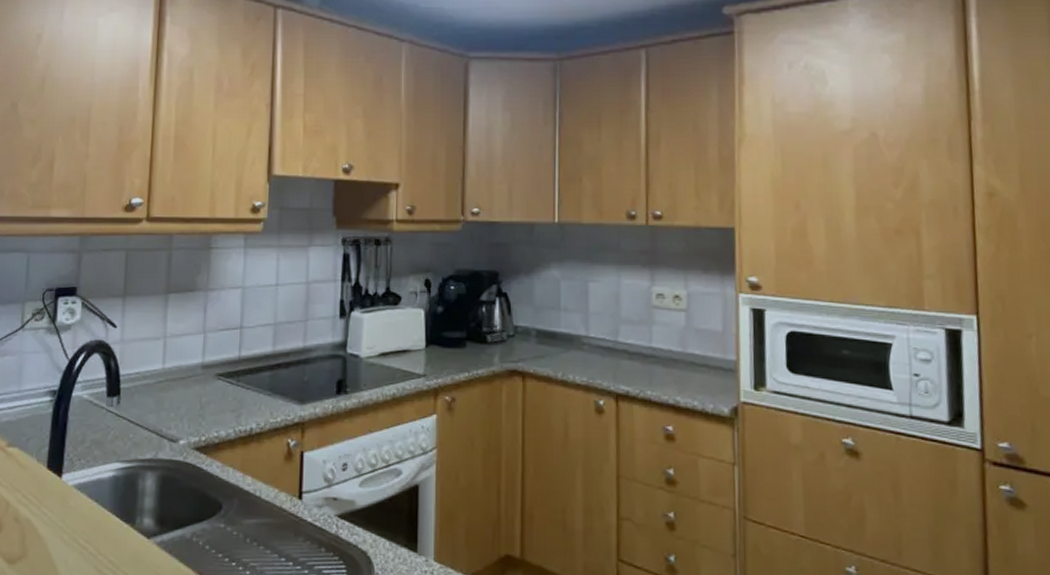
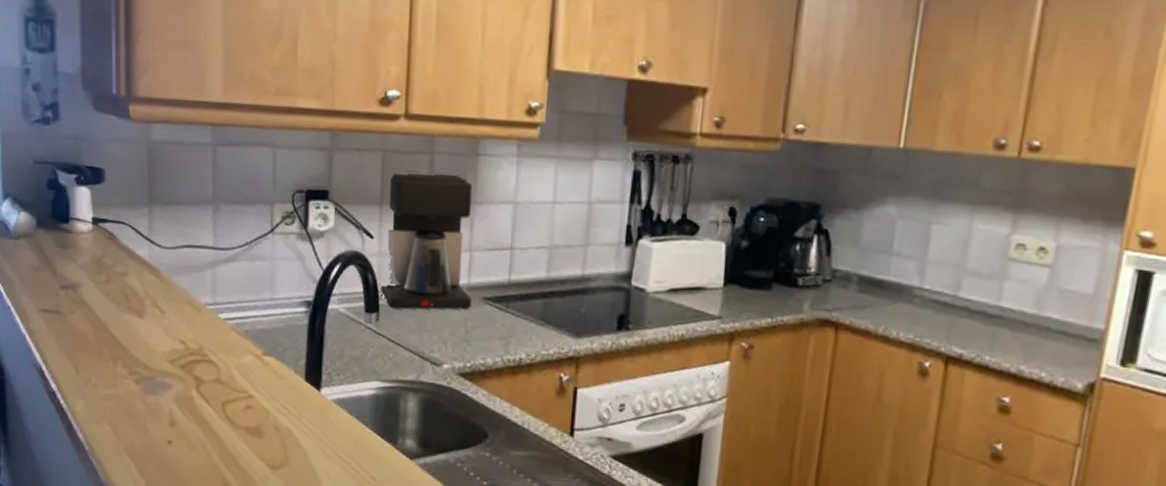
coffee maker: none [120,265,206,391] -> present [379,170,473,310]

